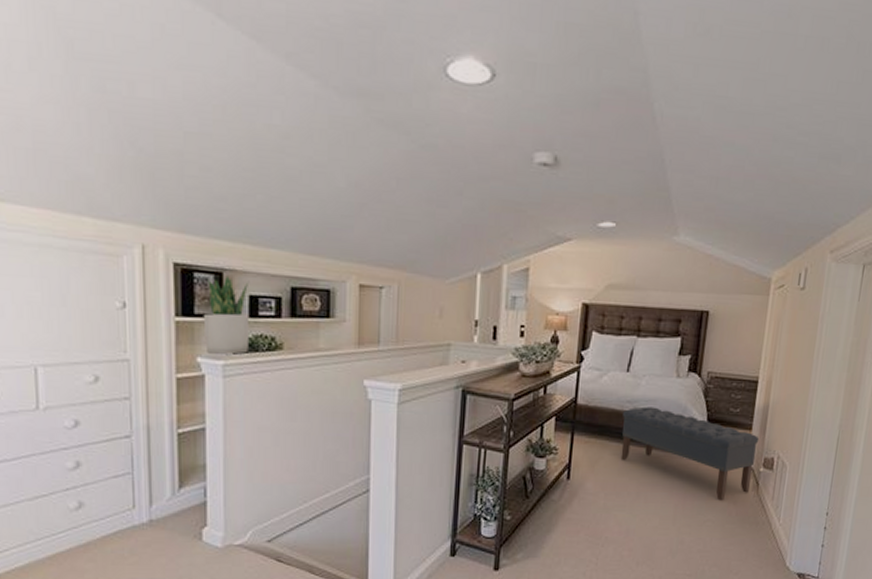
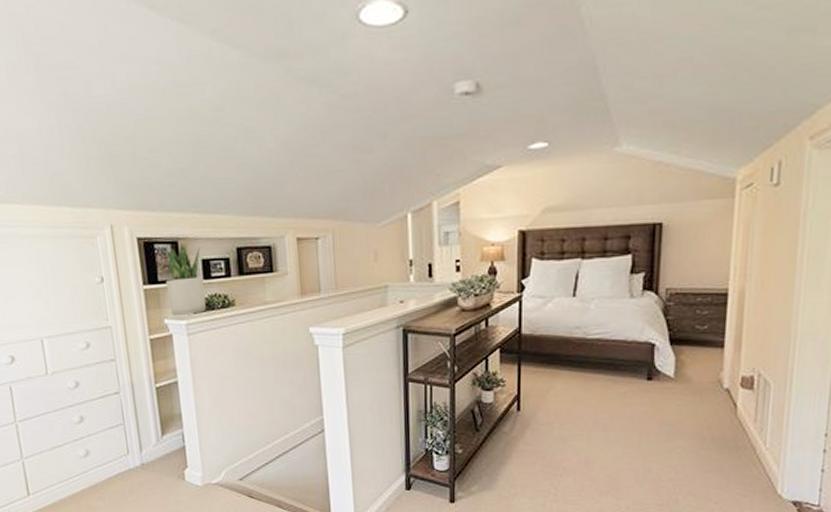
bench: present [620,406,760,501] -> none [572,331,734,426]

